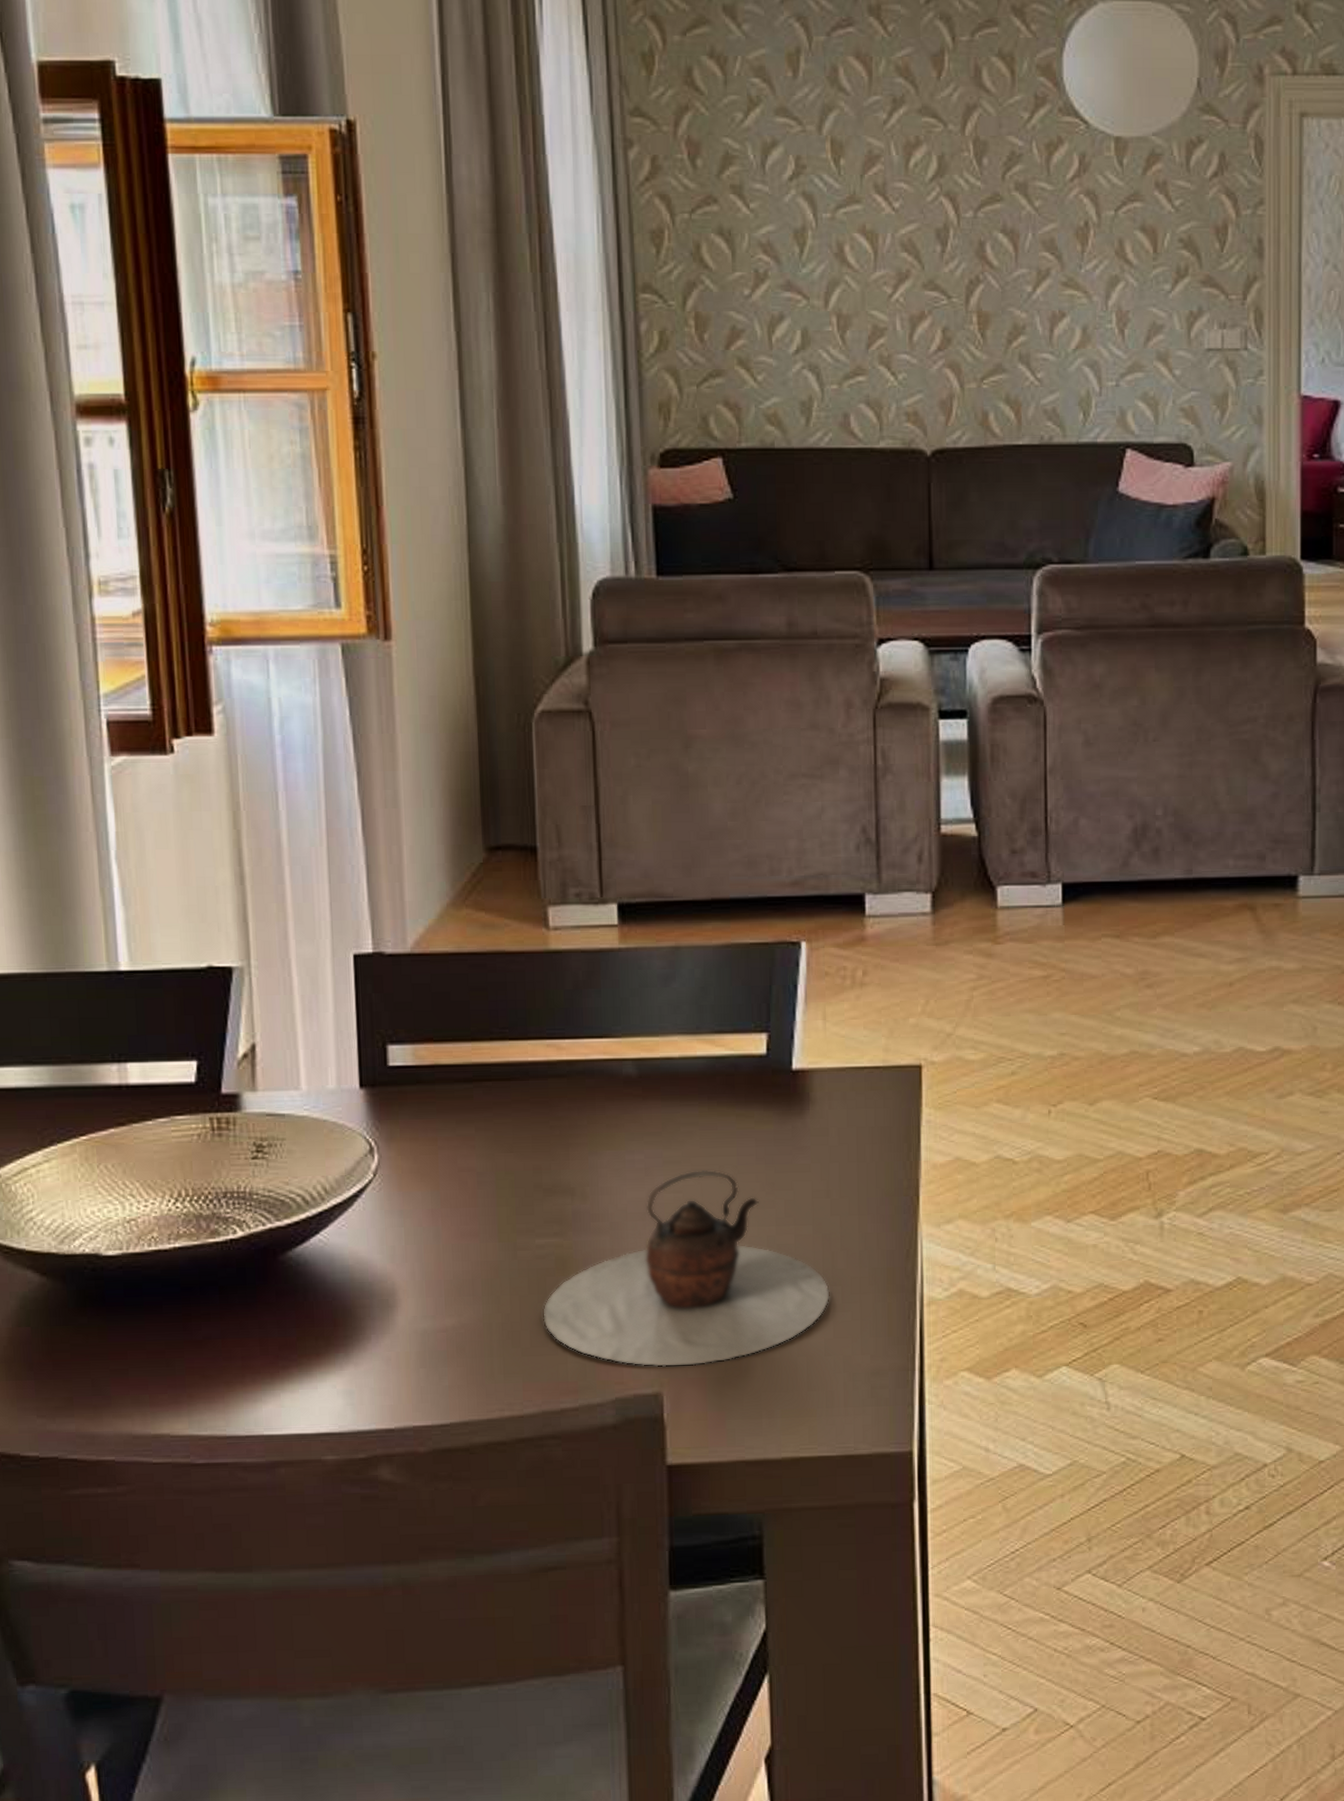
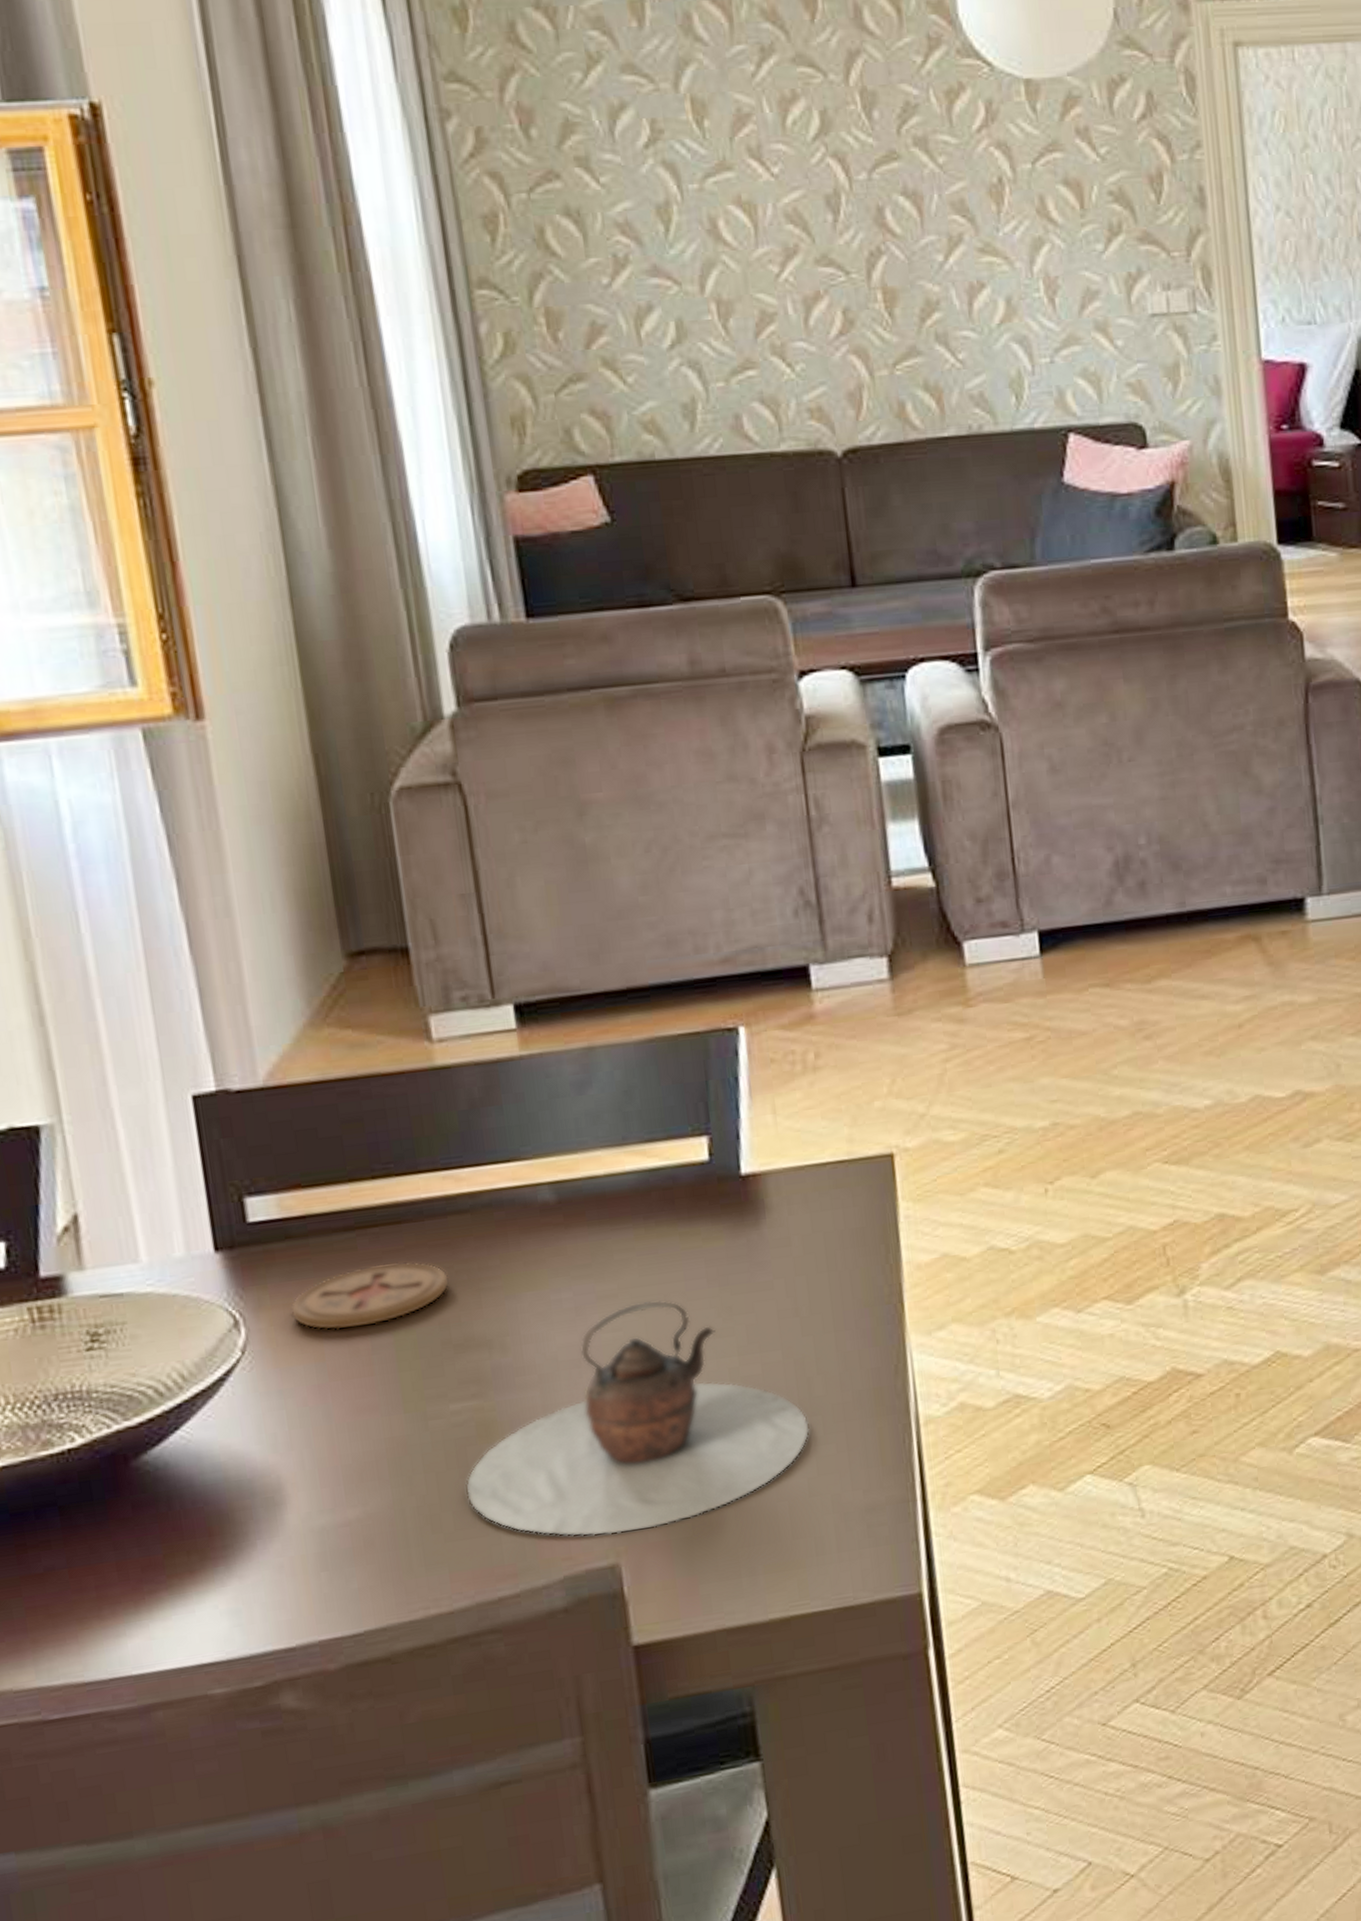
coaster: none [415,1113,544,1166] -> present [290,1261,449,1331]

